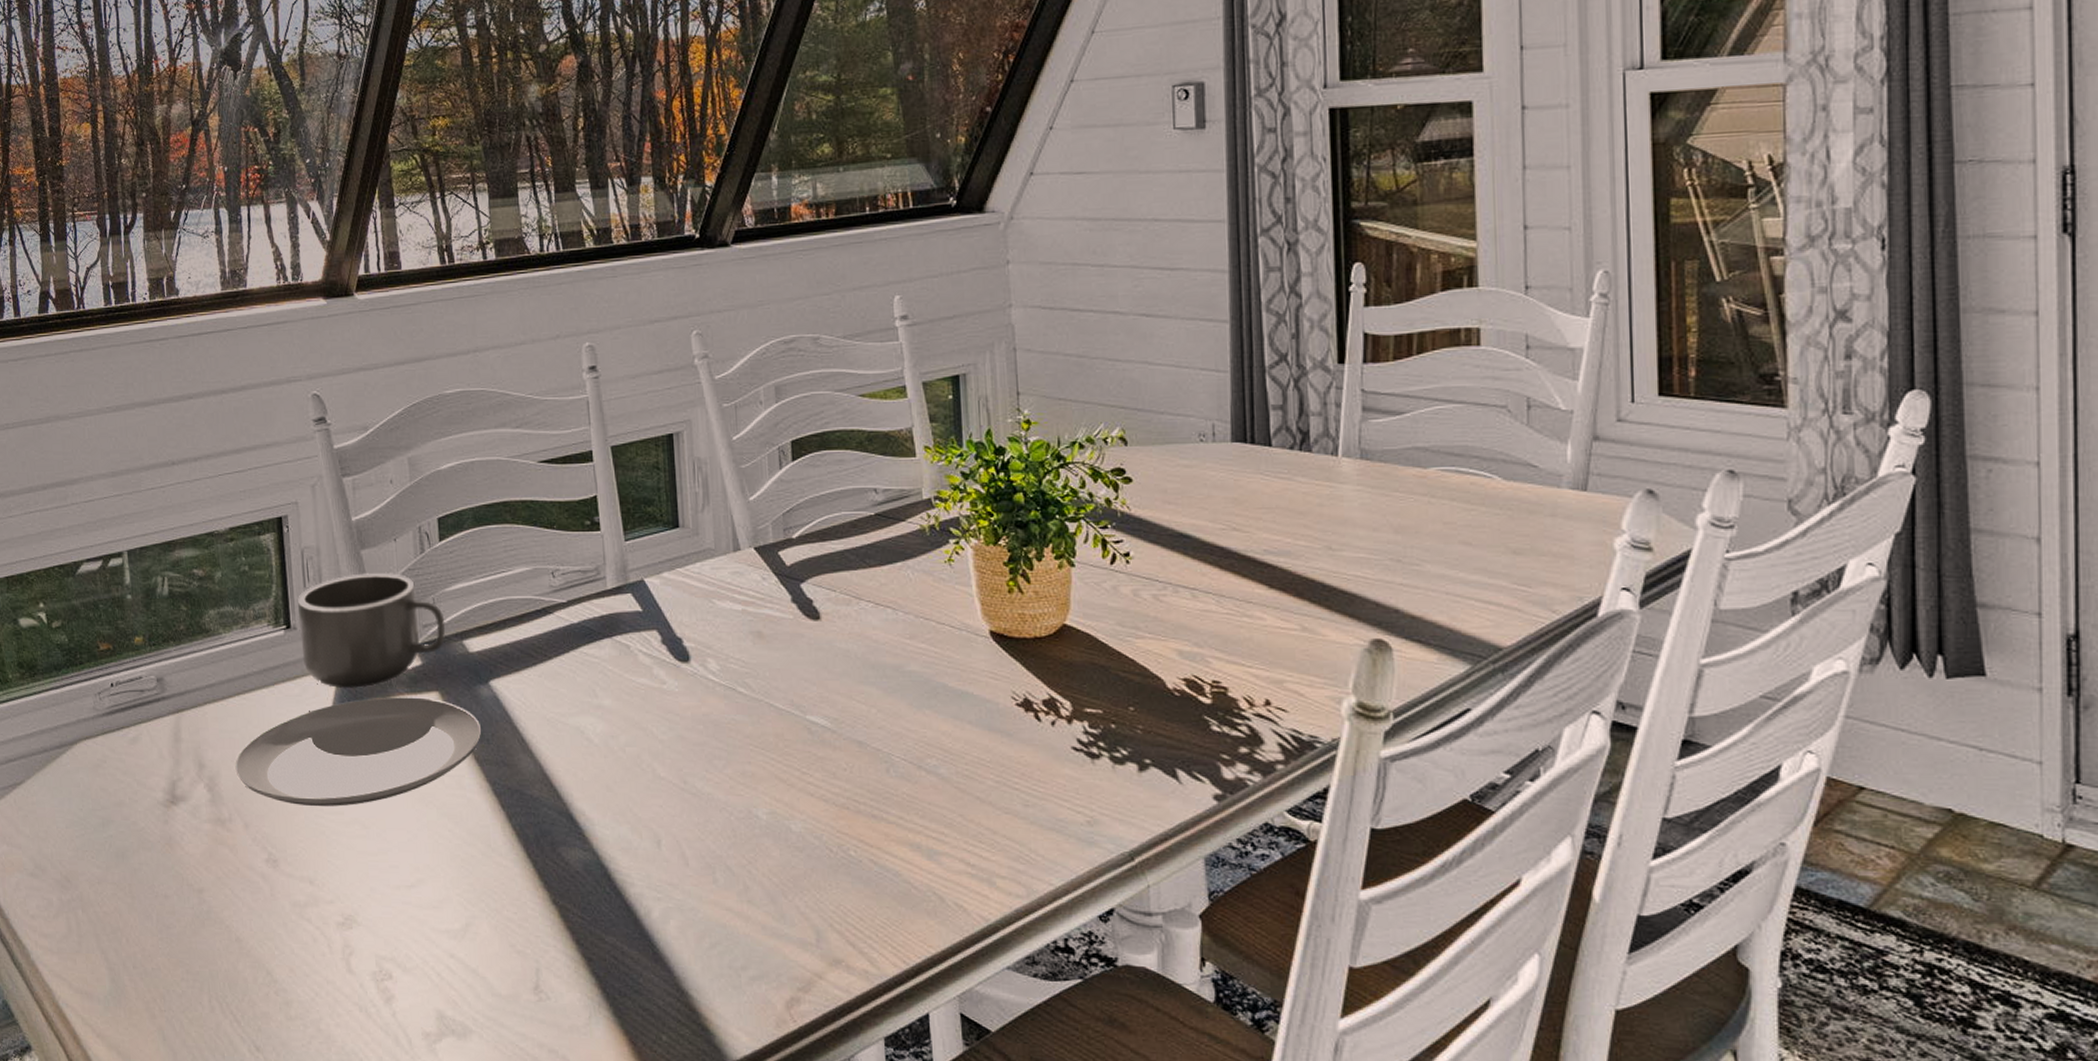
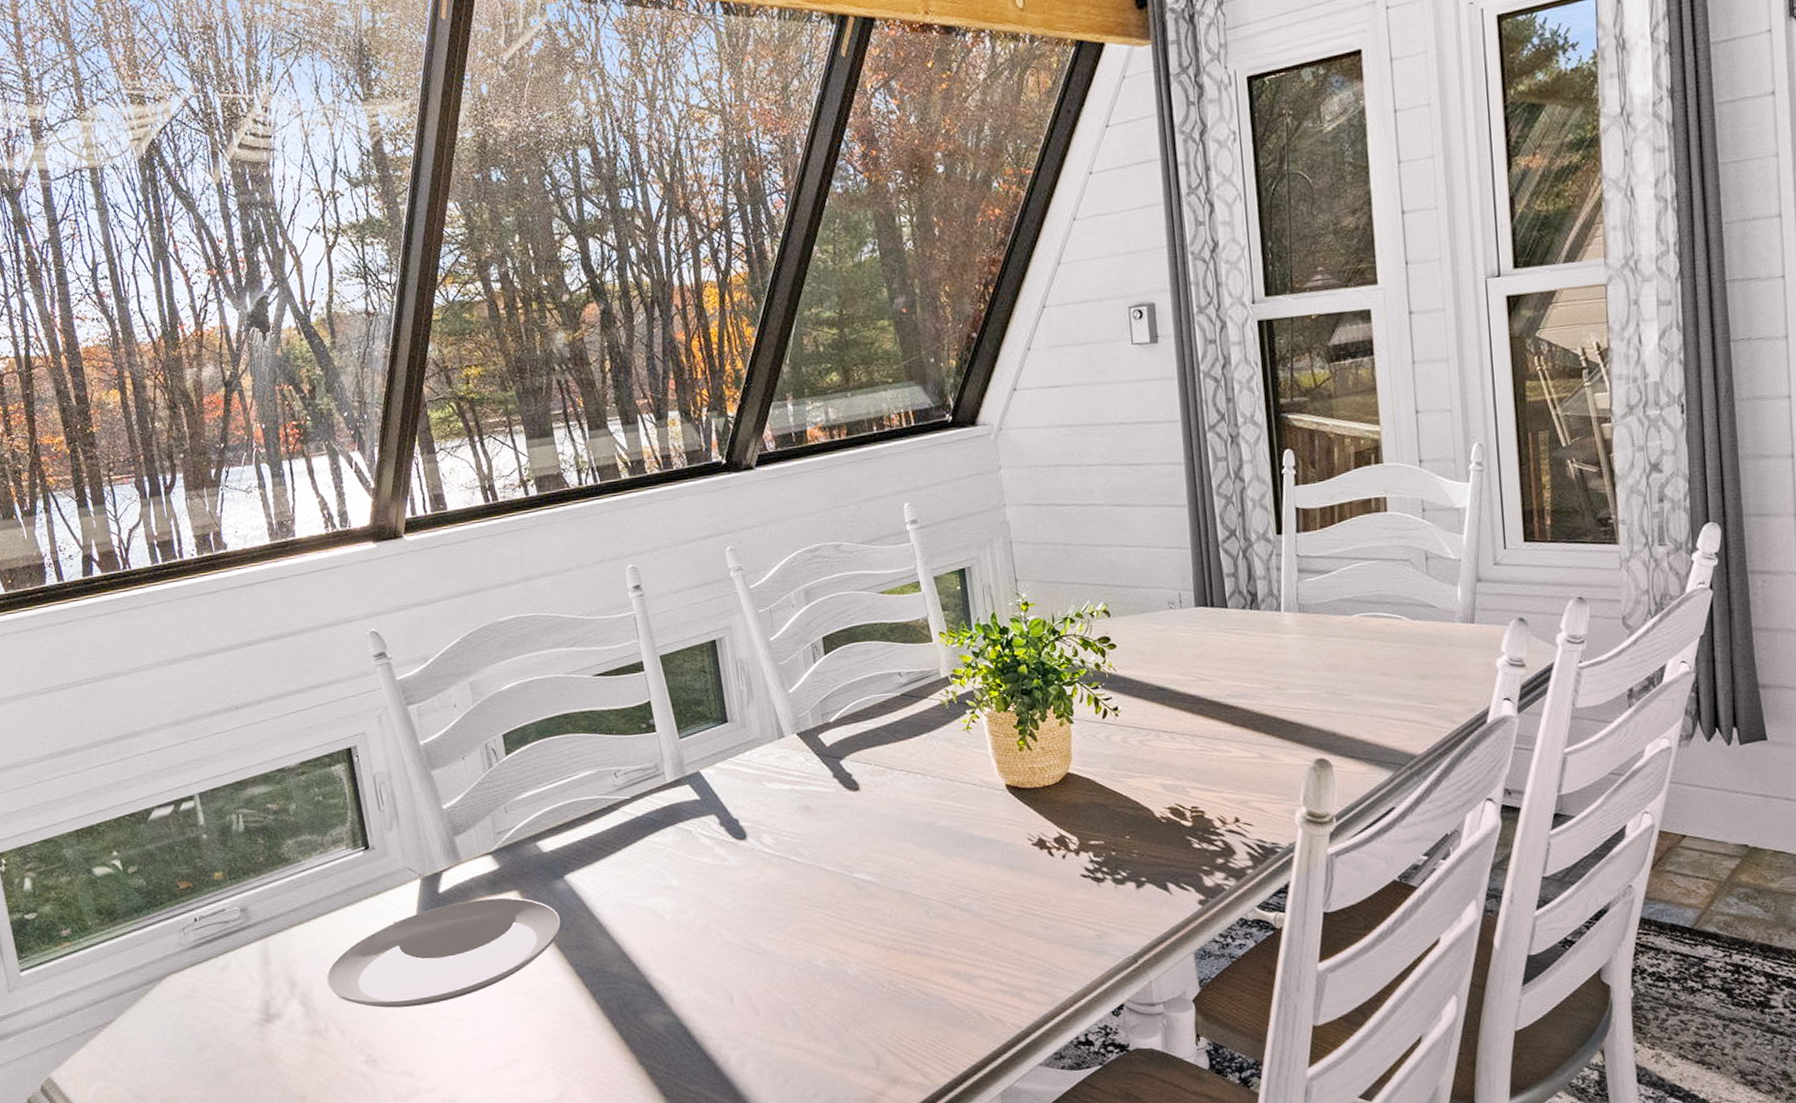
cup: present [298,572,446,689] -> none [373,788,520,899]

